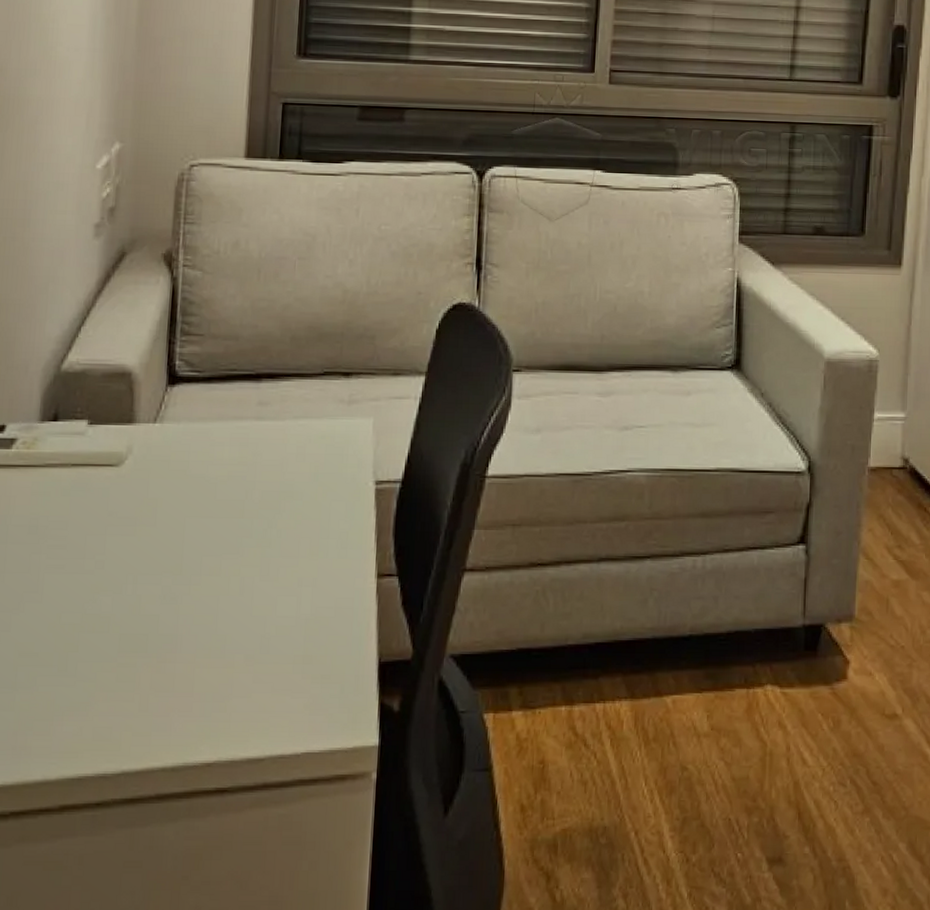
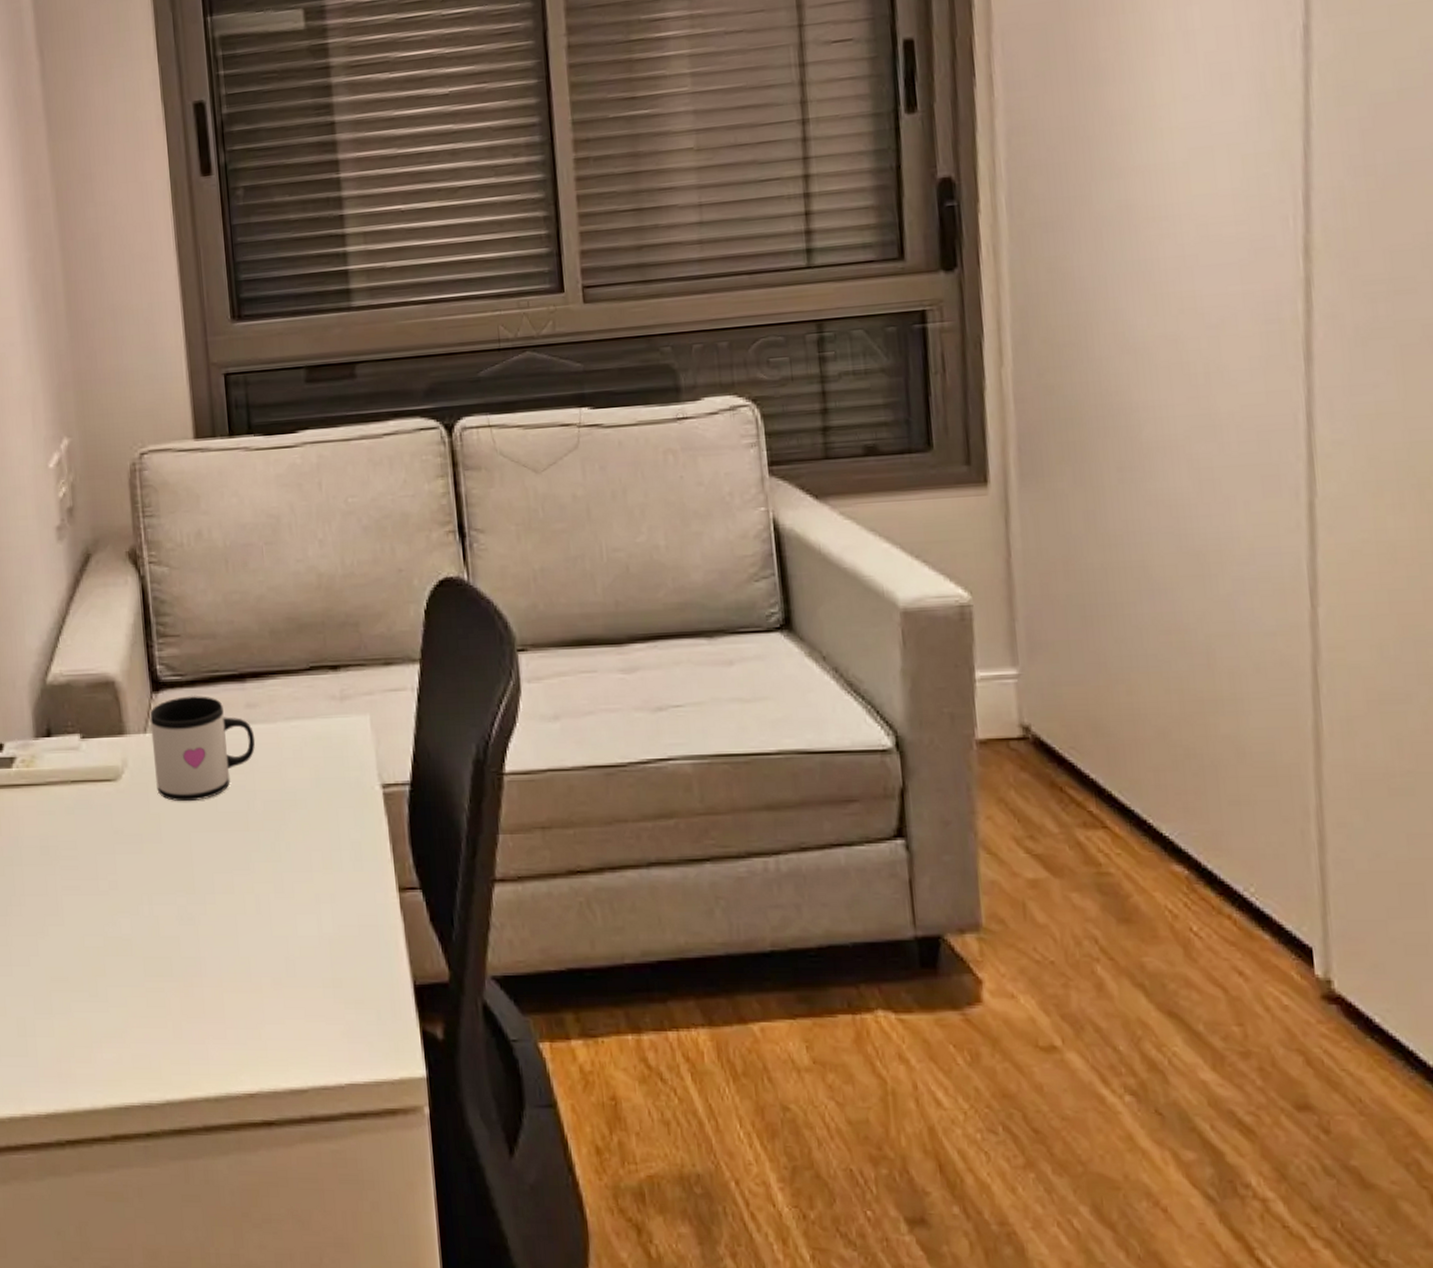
mug: none [158,391,263,489] -> present [149,696,256,802]

